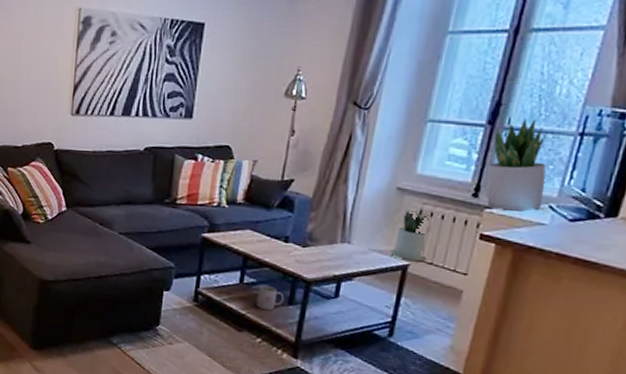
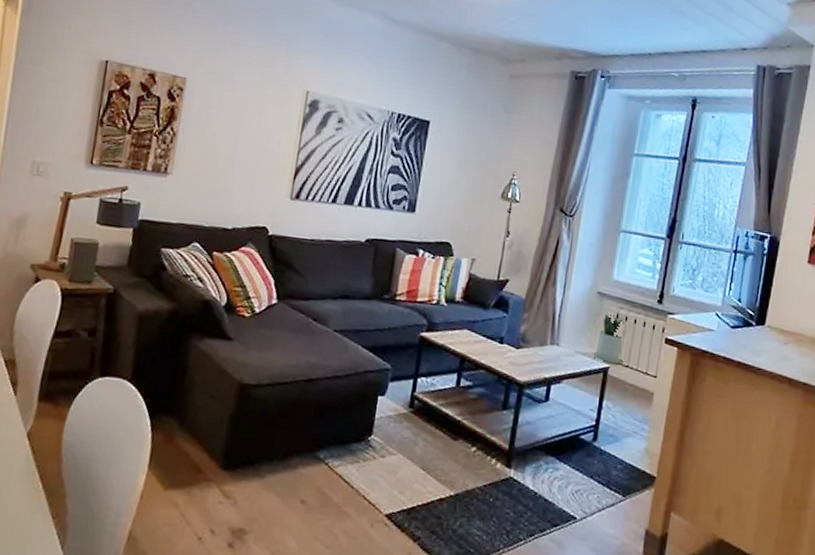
mug: present [256,284,285,311] -> none [472,388,499,416]
planter: present [486,119,547,212] -> none [668,235,712,318]

